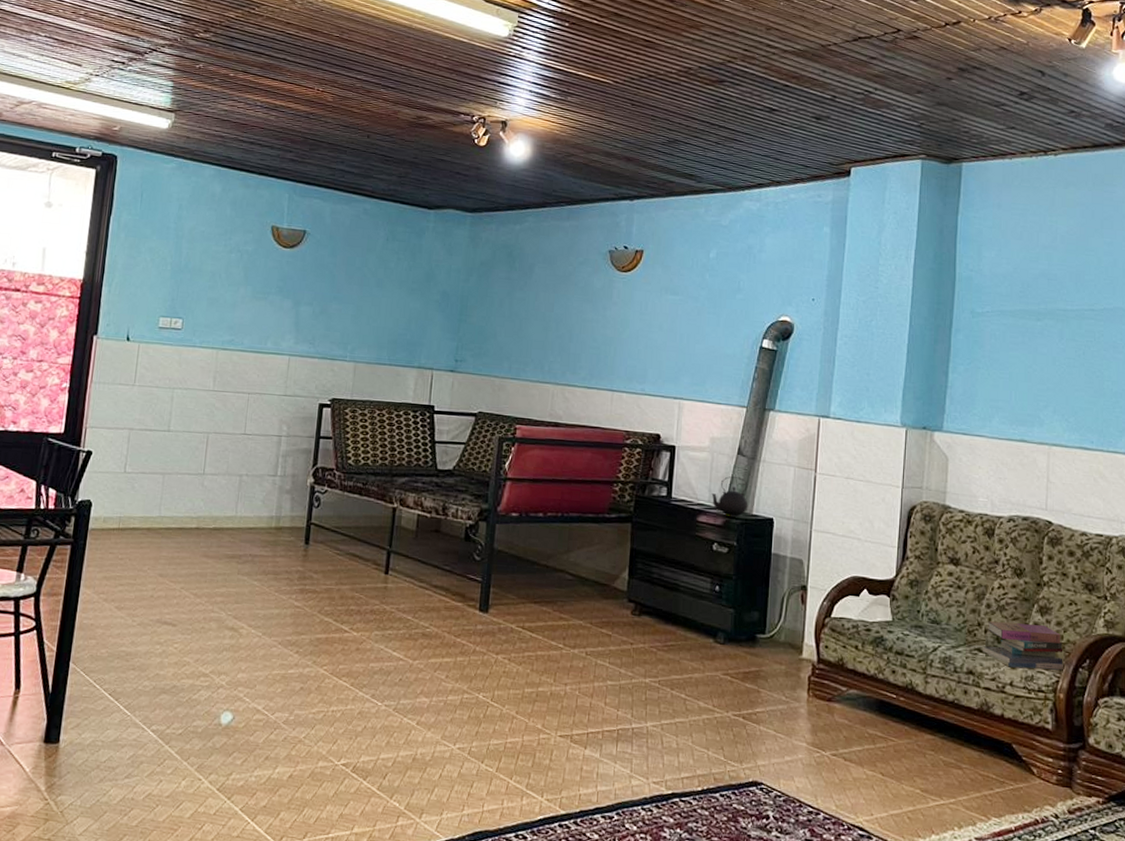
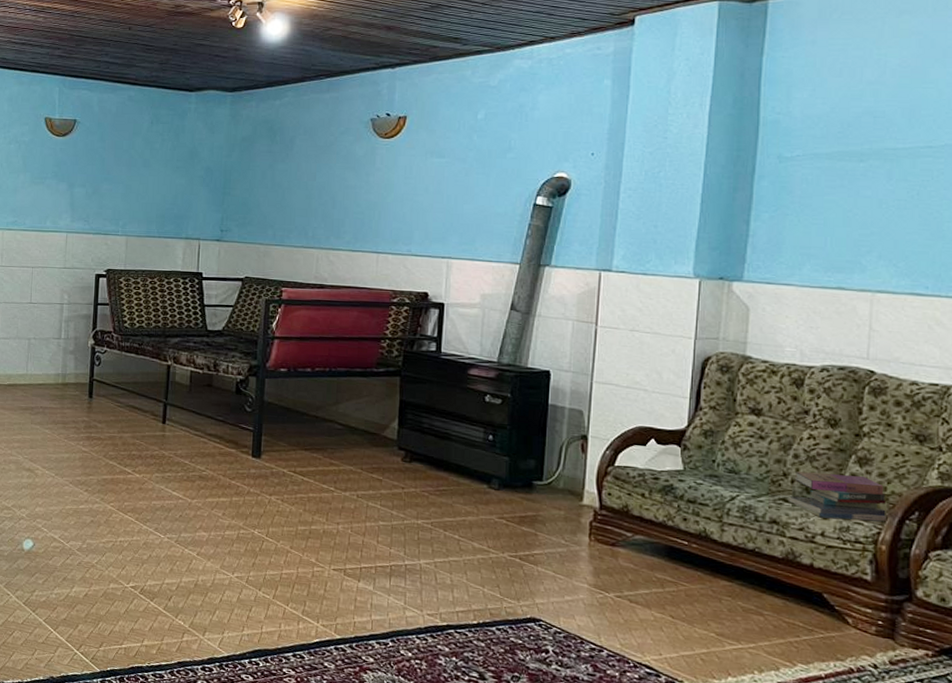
kettle: present [711,476,748,517] -> none [483,331,523,370]

